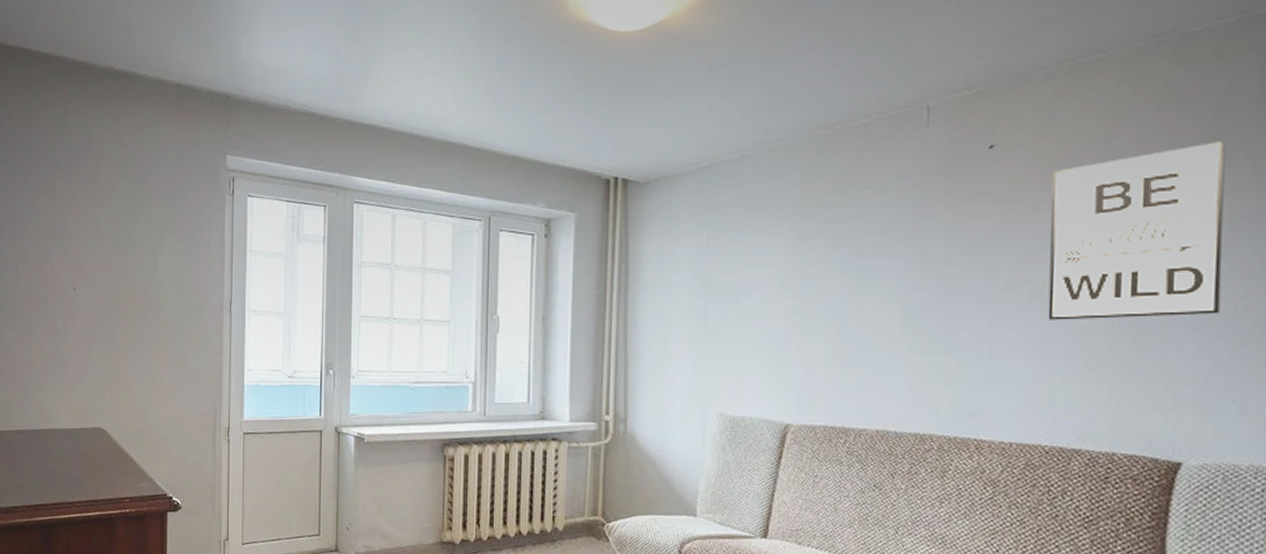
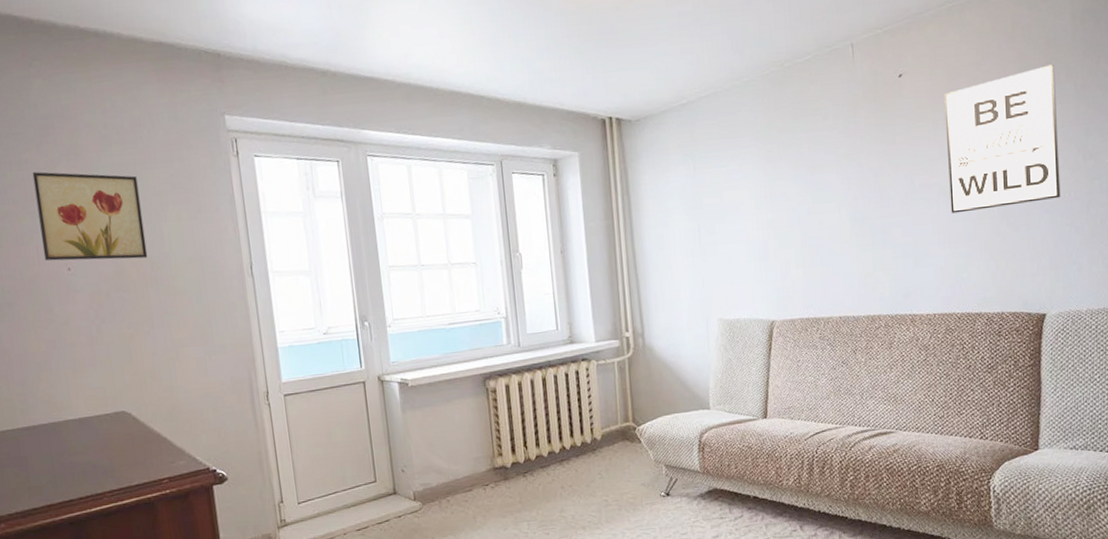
wall art: none [56,198,142,285] -> present [32,172,148,261]

